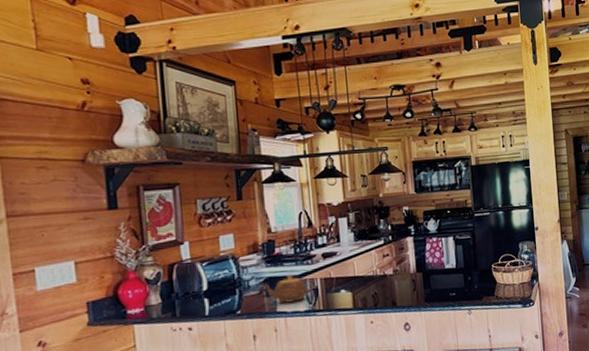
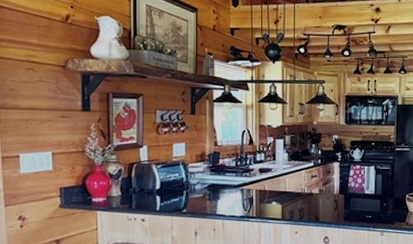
teapot: present [260,274,317,303] -> none [205,183,252,208]

